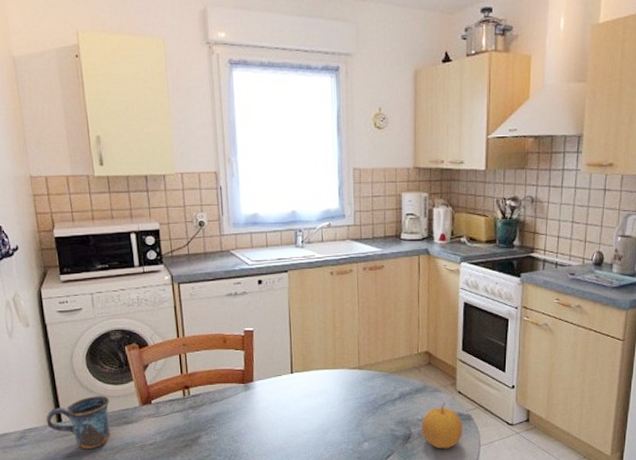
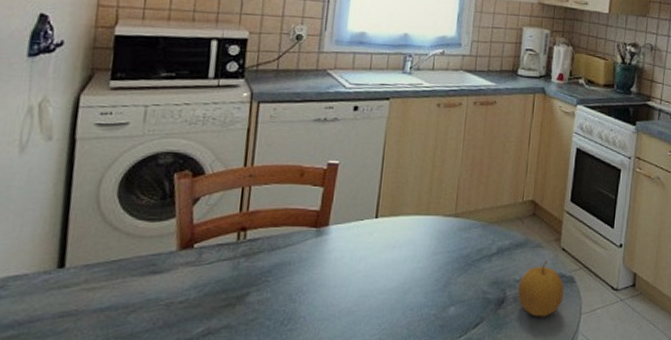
mug: present [46,396,111,449] -> none [42,235,138,306]

